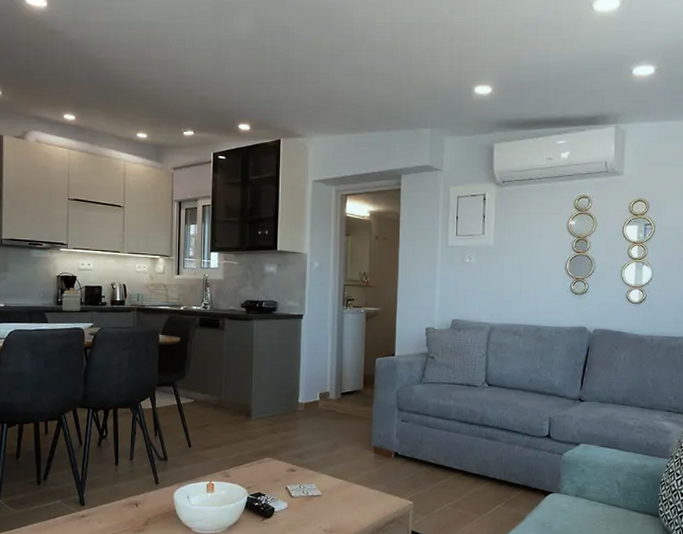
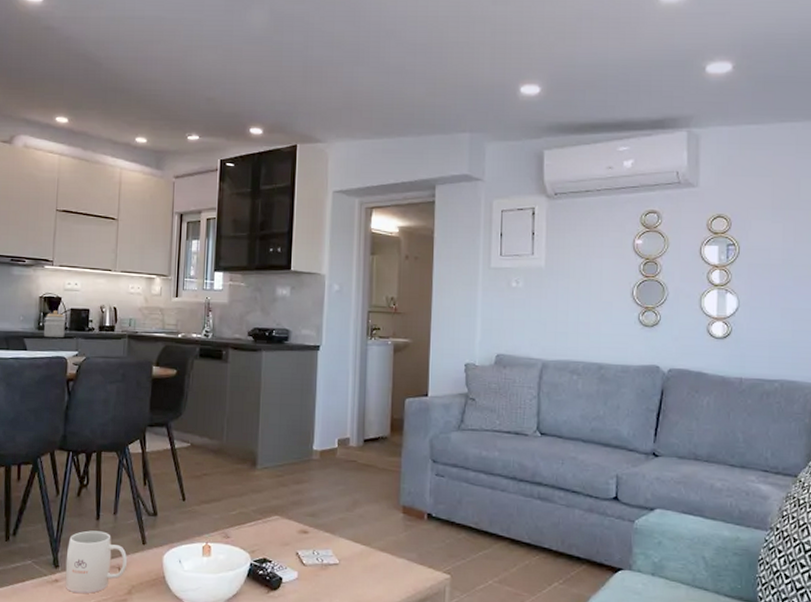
mug: none [90,474,144,526] -> present [65,530,128,594]

